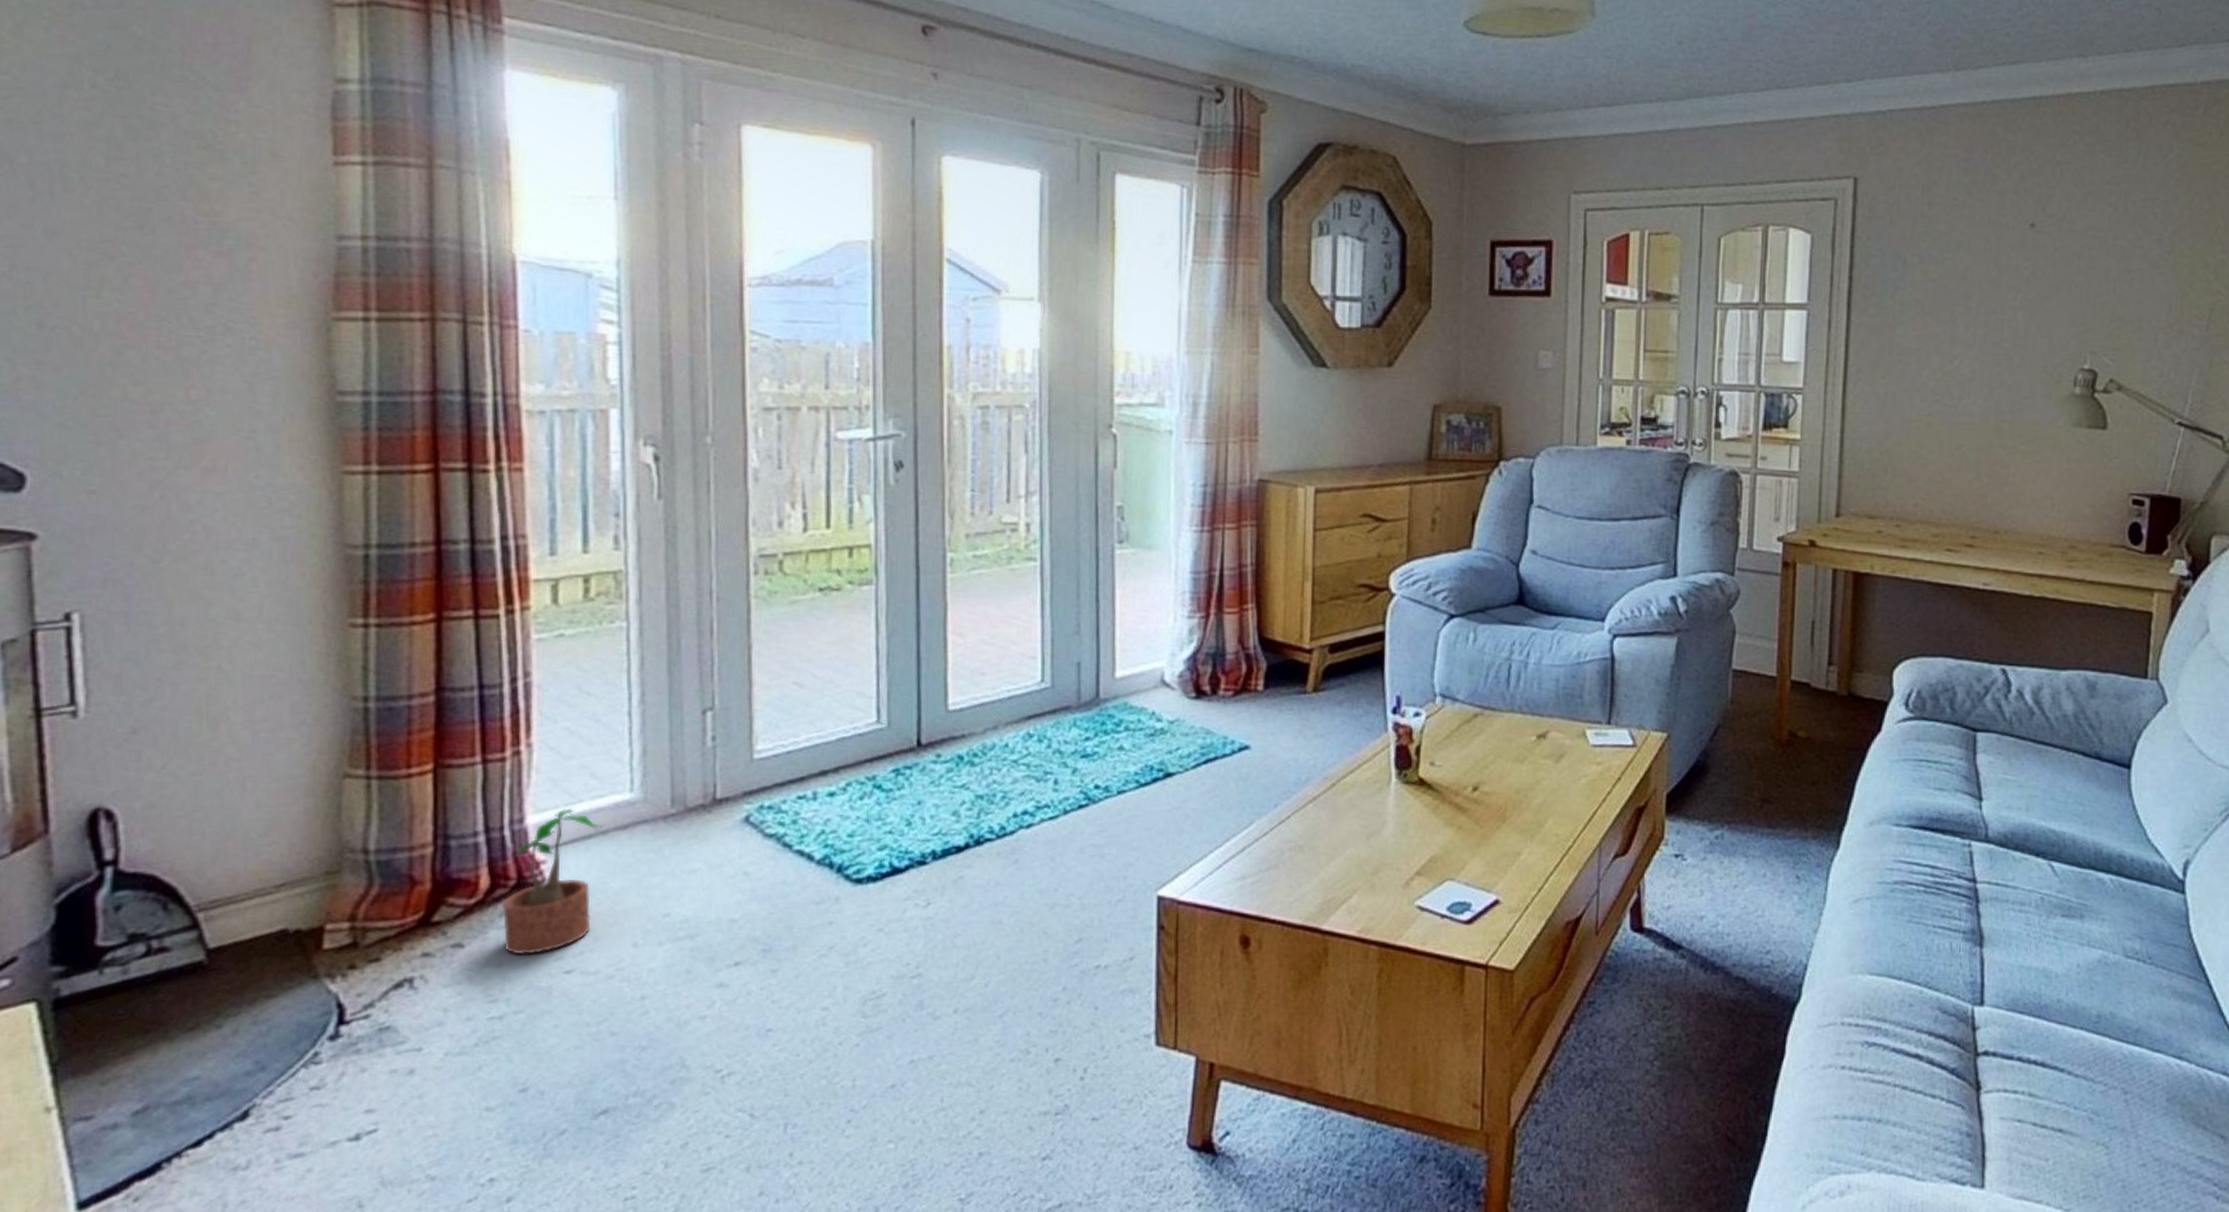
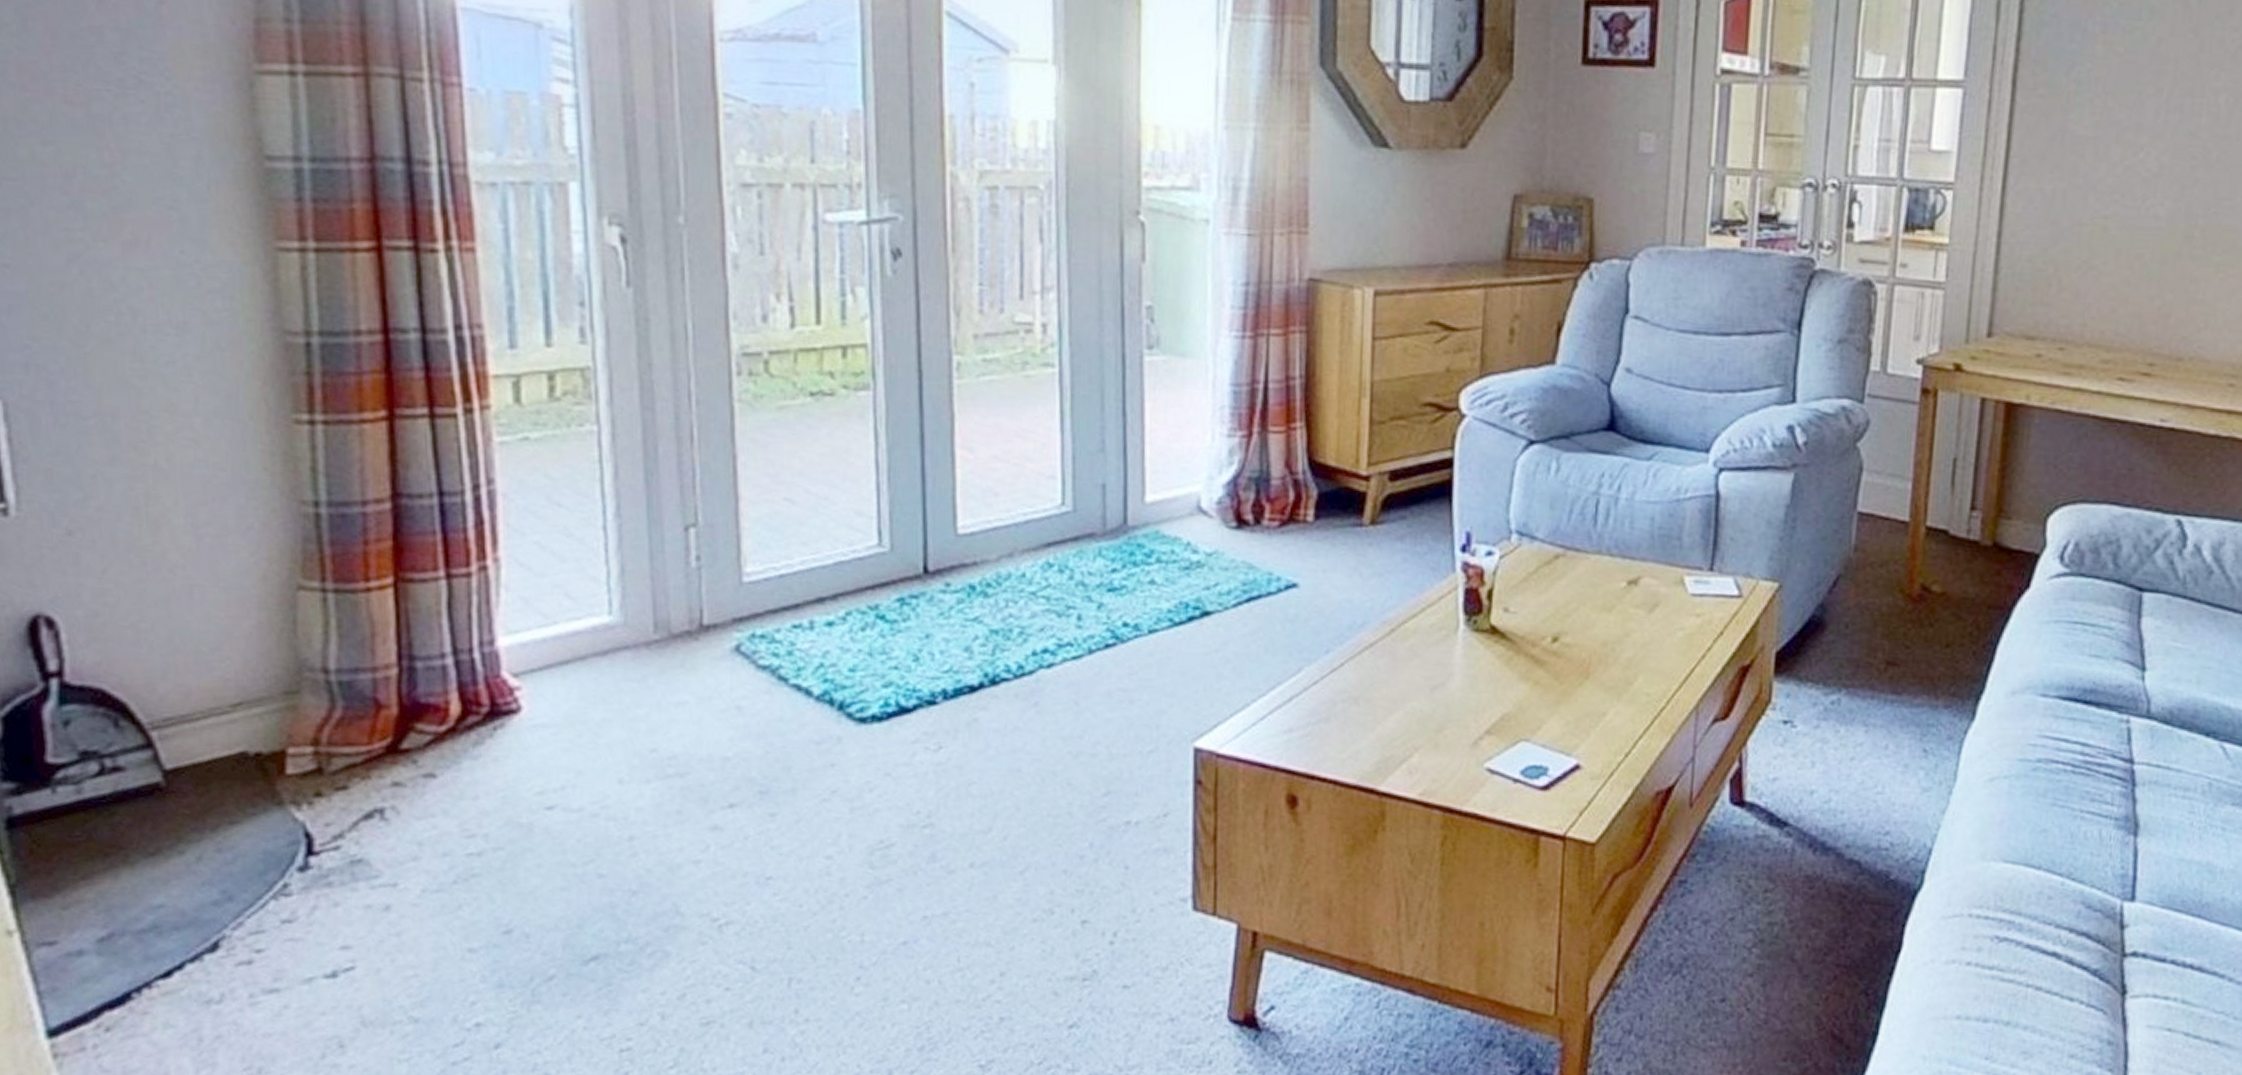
potted plant: present [502,808,606,956] -> none [476,630,583,789]

